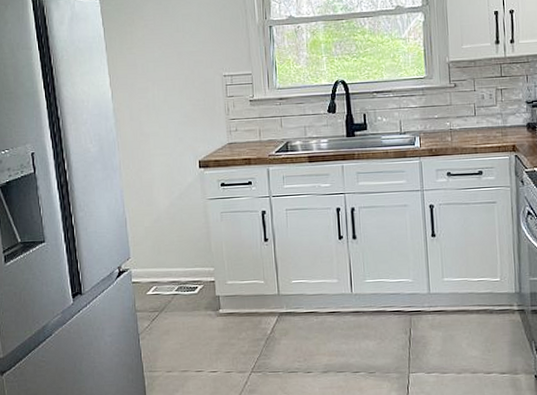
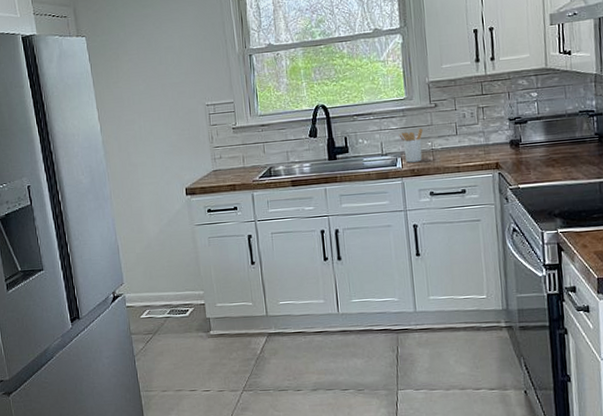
utensil holder: none [418,108,442,142] -> present [399,128,423,163]

